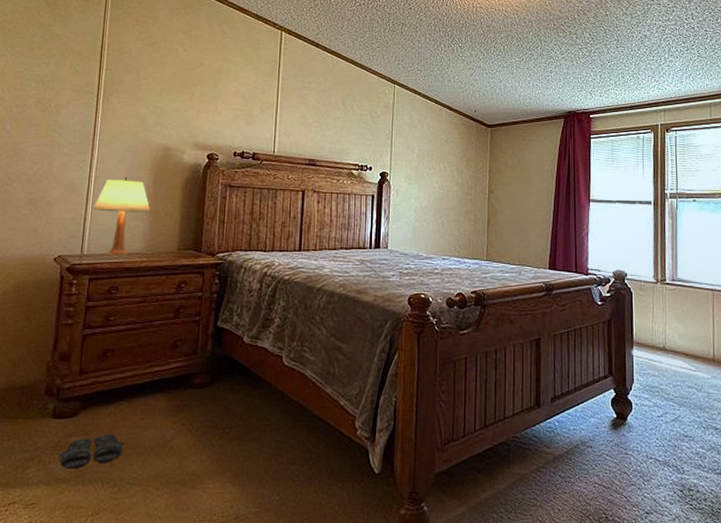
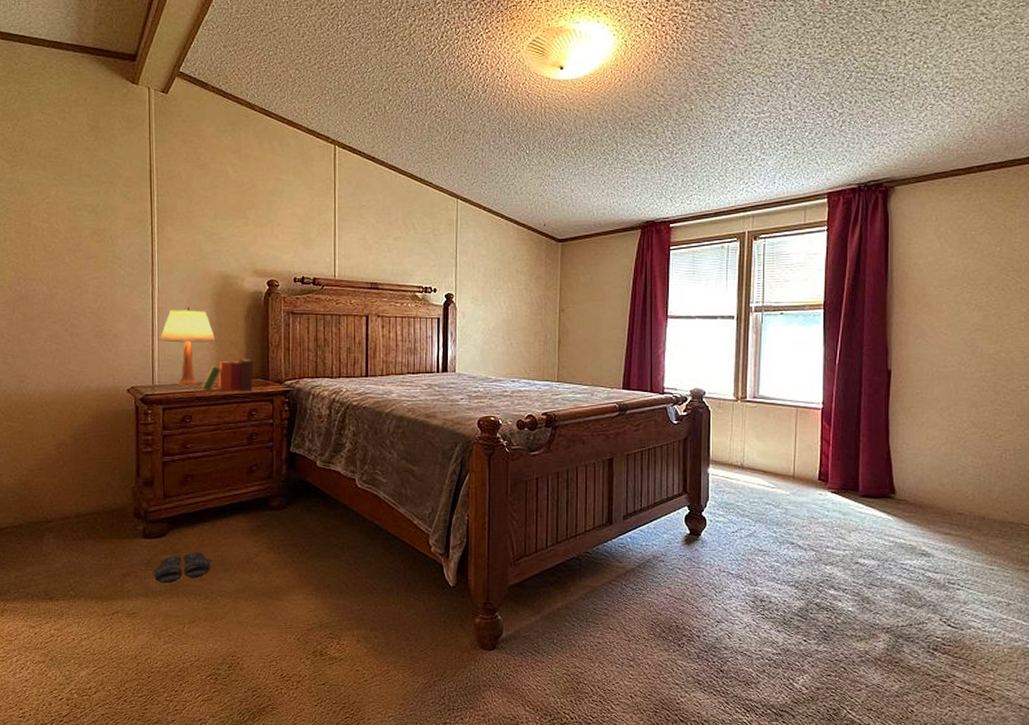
books: none [132,230,187,263] -> present [202,358,254,391]

